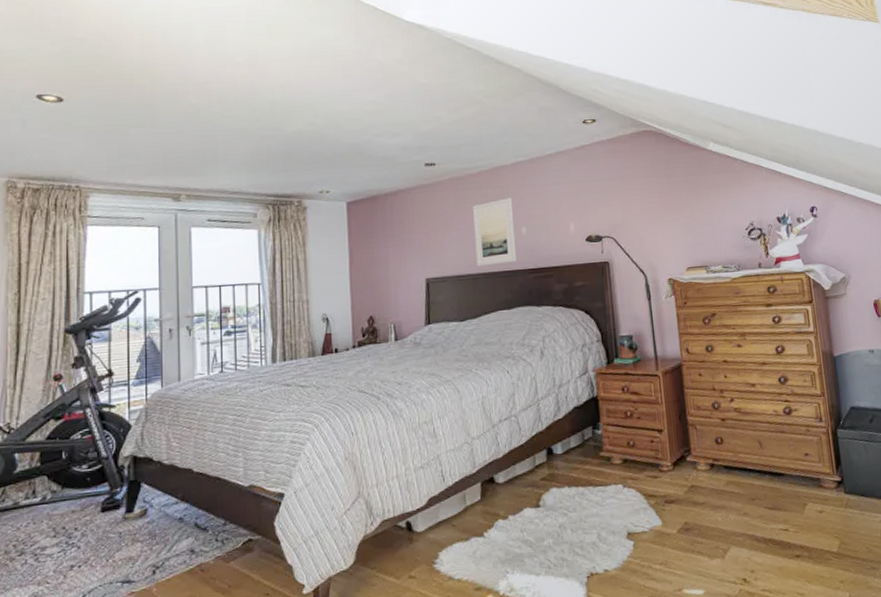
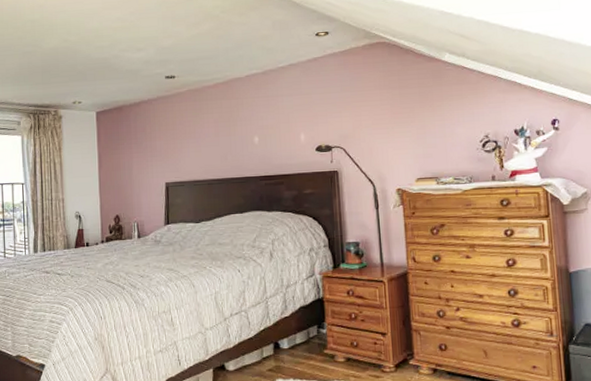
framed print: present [473,198,517,267] -> none [209,109,250,173]

